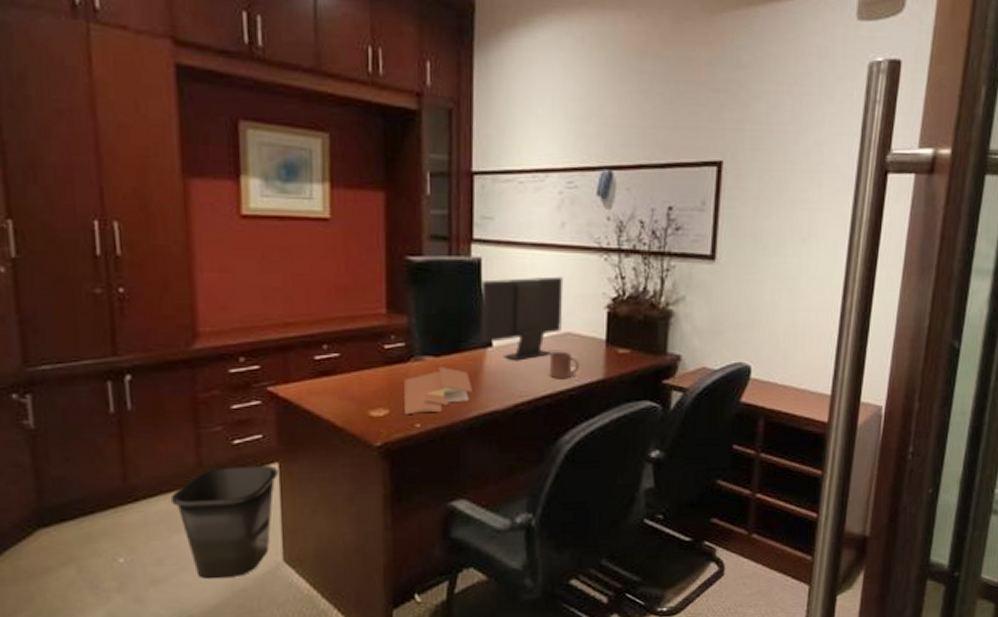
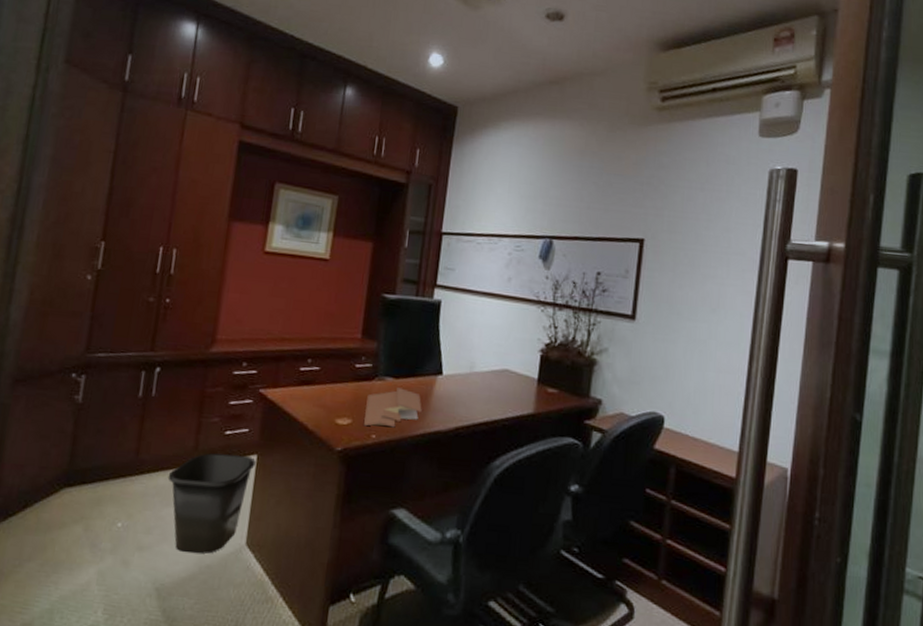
computer monitor: present [480,276,564,361] -> none [433,318,506,390]
mug: present [550,351,580,379] -> none [488,384,514,410]

